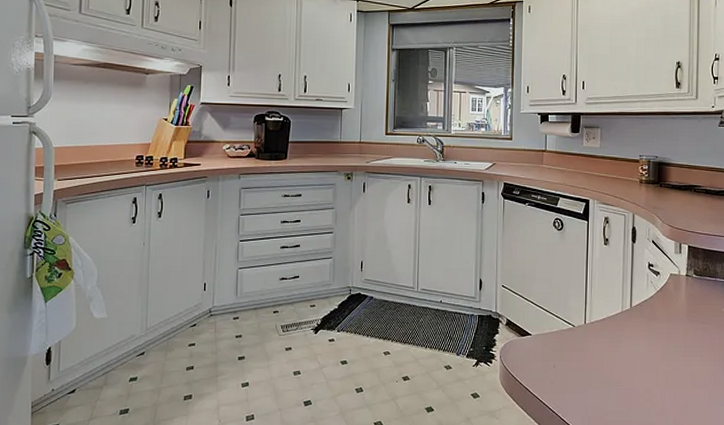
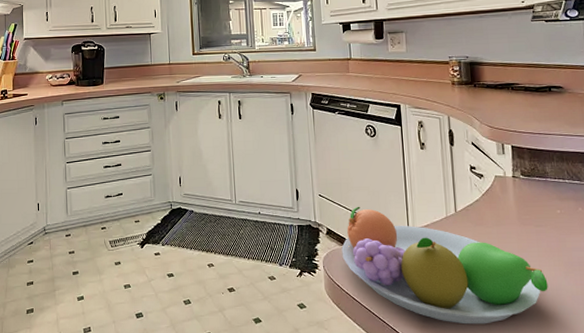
fruit bowl: none [519,298,707,415] -> present [341,206,548,325]

